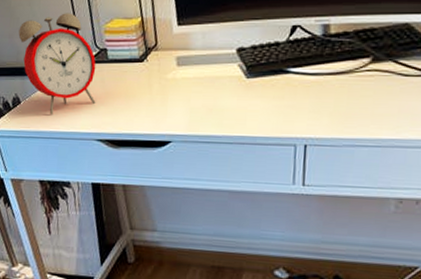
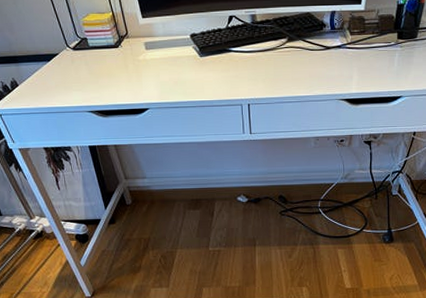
alarm clock: present [18,13,96,115] -> none [8,9,83,93]

